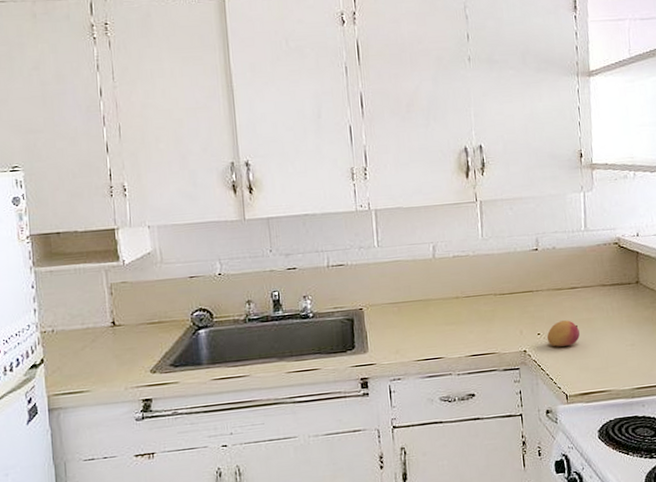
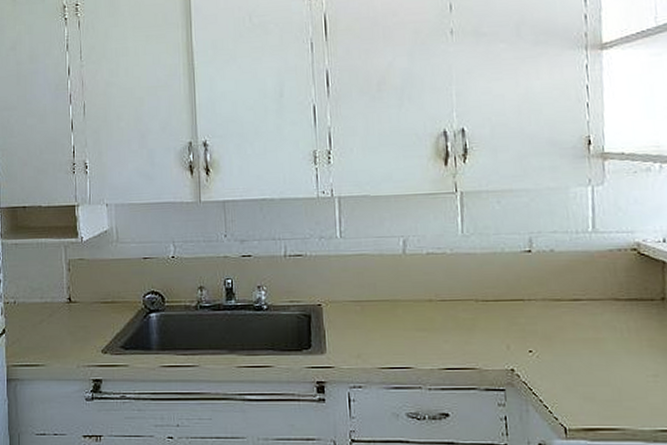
fruit: present [547,320,580,347] -> none [540,338,584,369]

